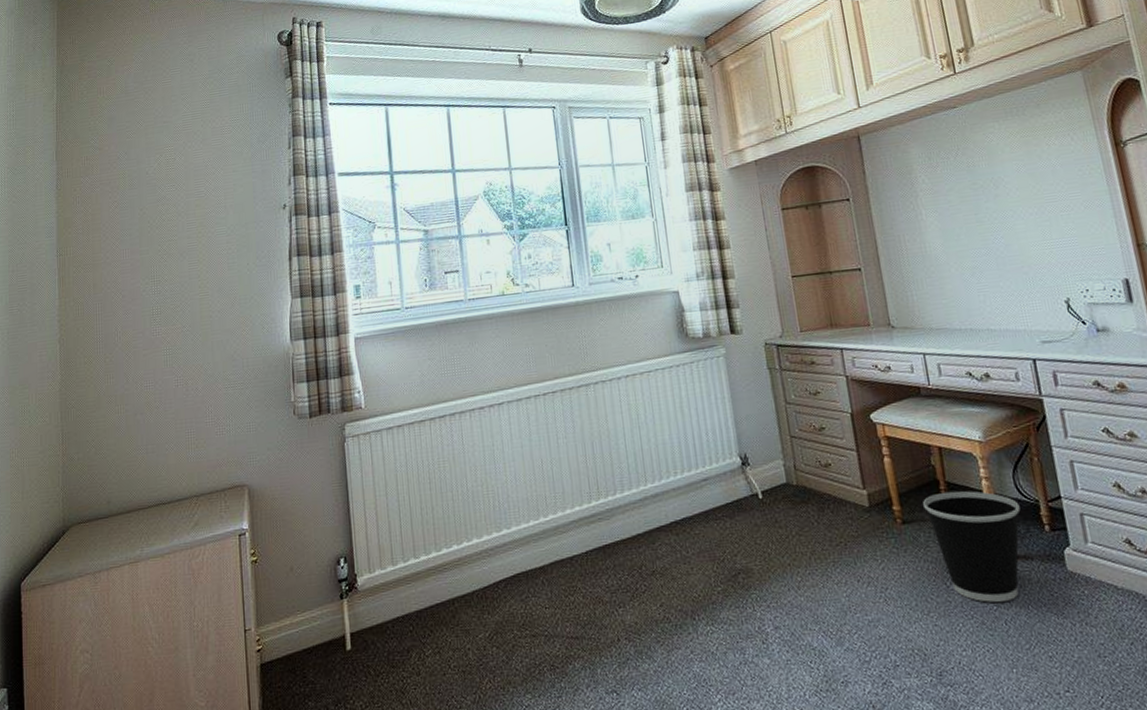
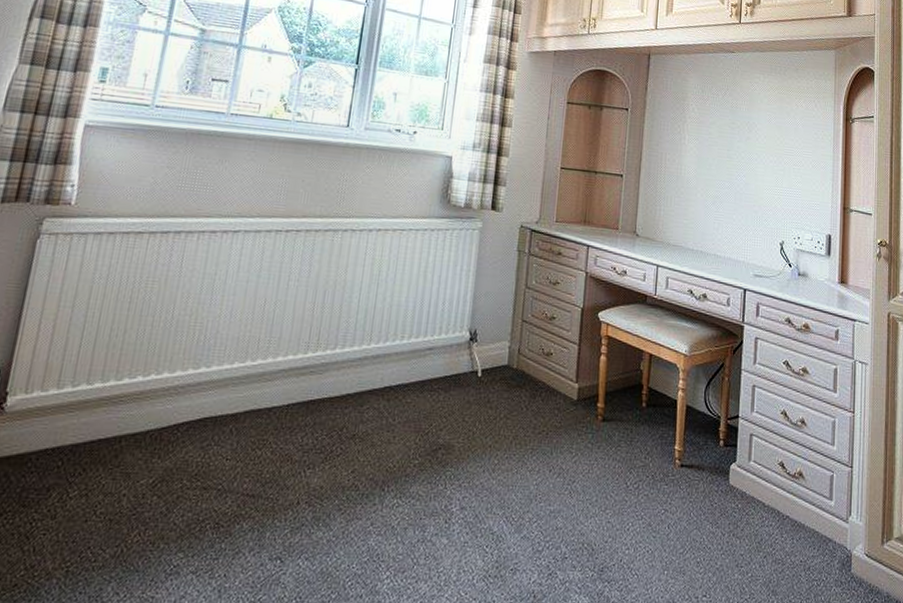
wastebasket: present [923,491,1021,603] -> none [624,396,704,506]

